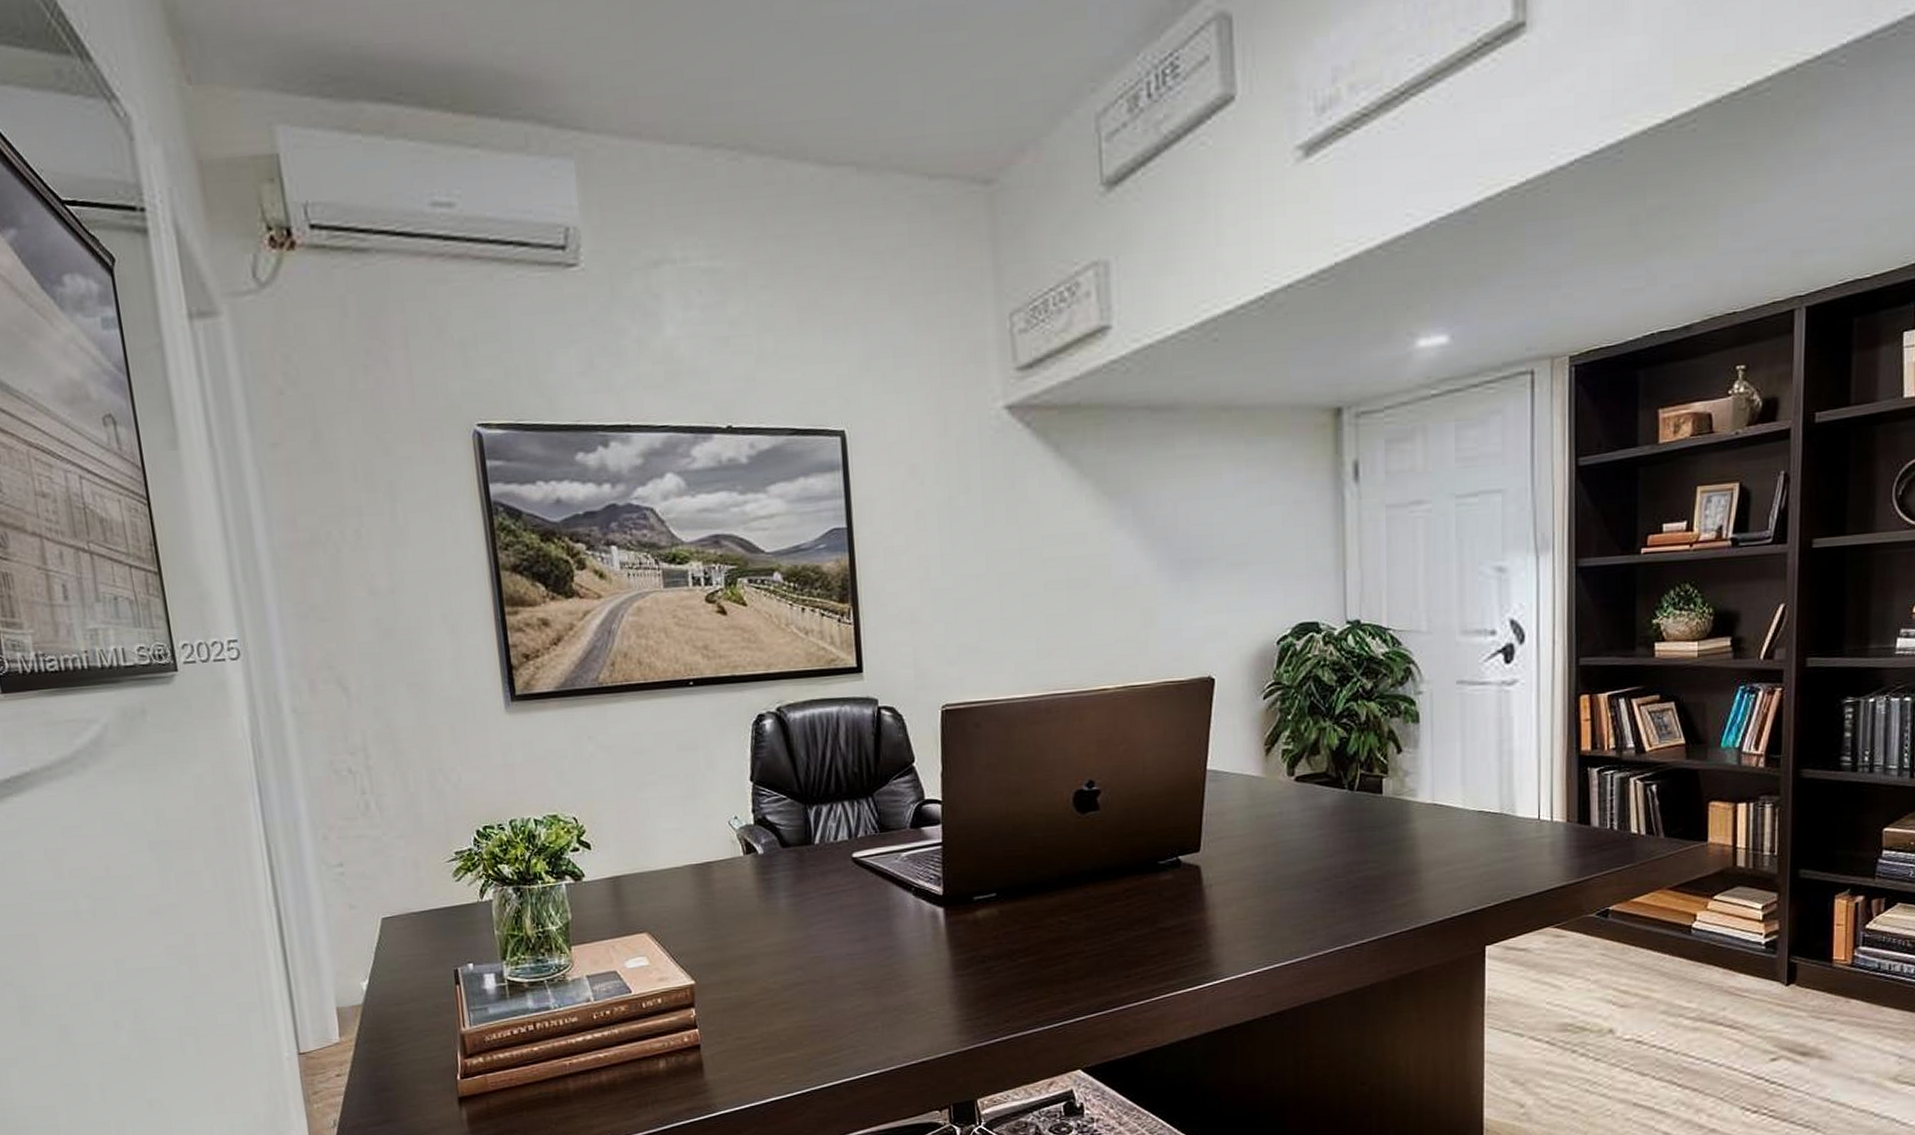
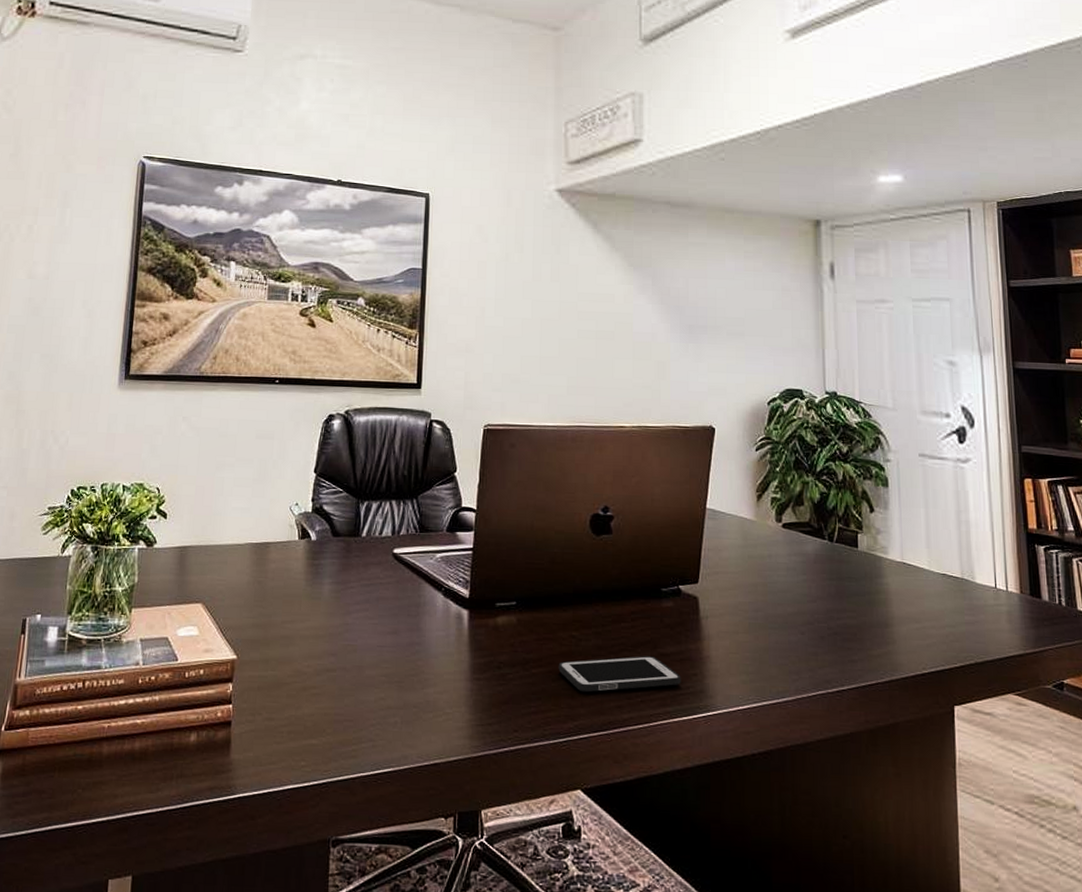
cell phone: none [1048,932,1184,976] -> present [558,656,681,693]

